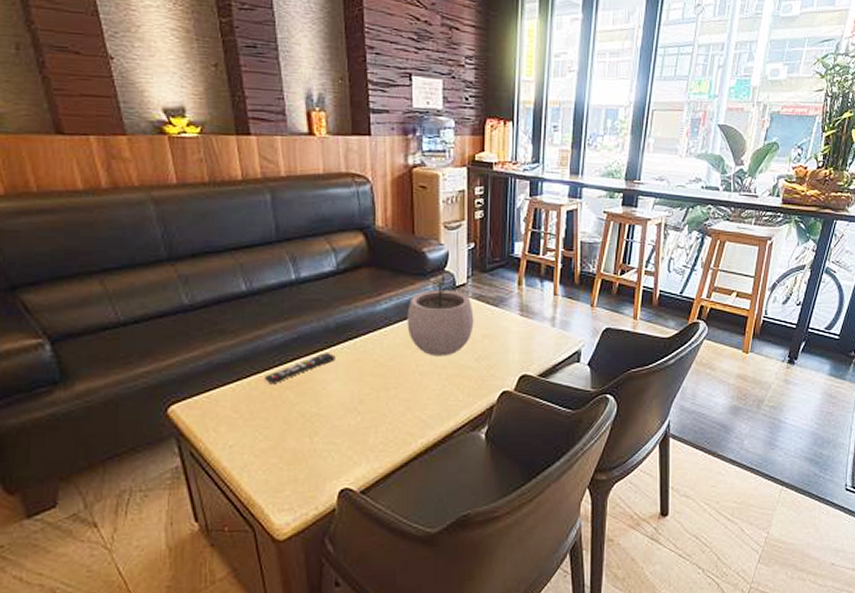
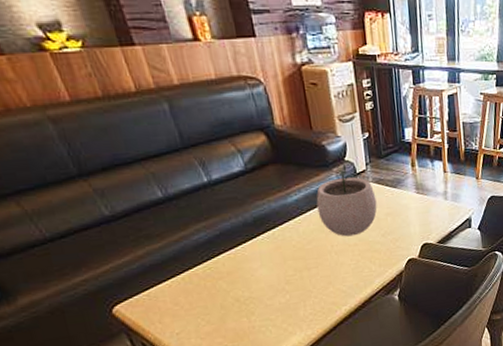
remote control: present [263,353,336,385] -> none [195,244,258,278]

